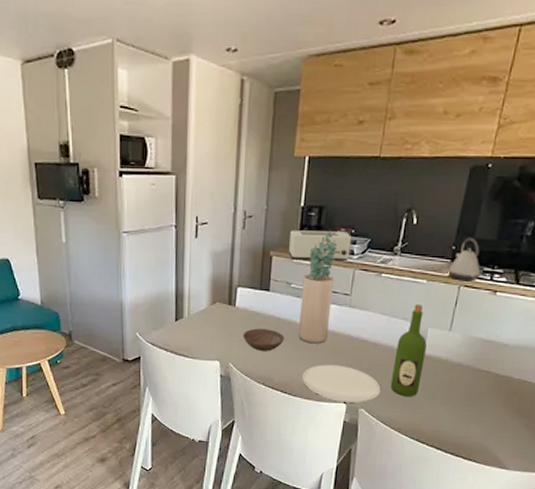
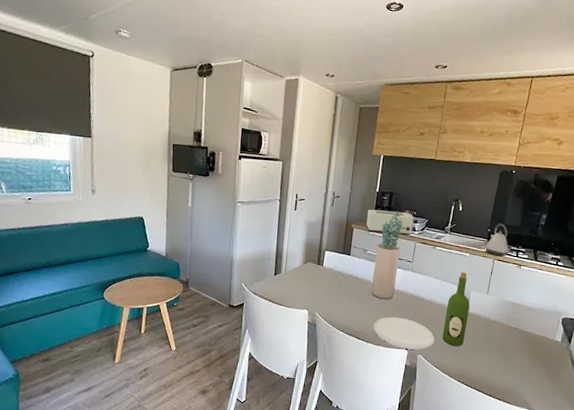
bowl: present [242,328,285,351] -> none [327,284,361,304]

